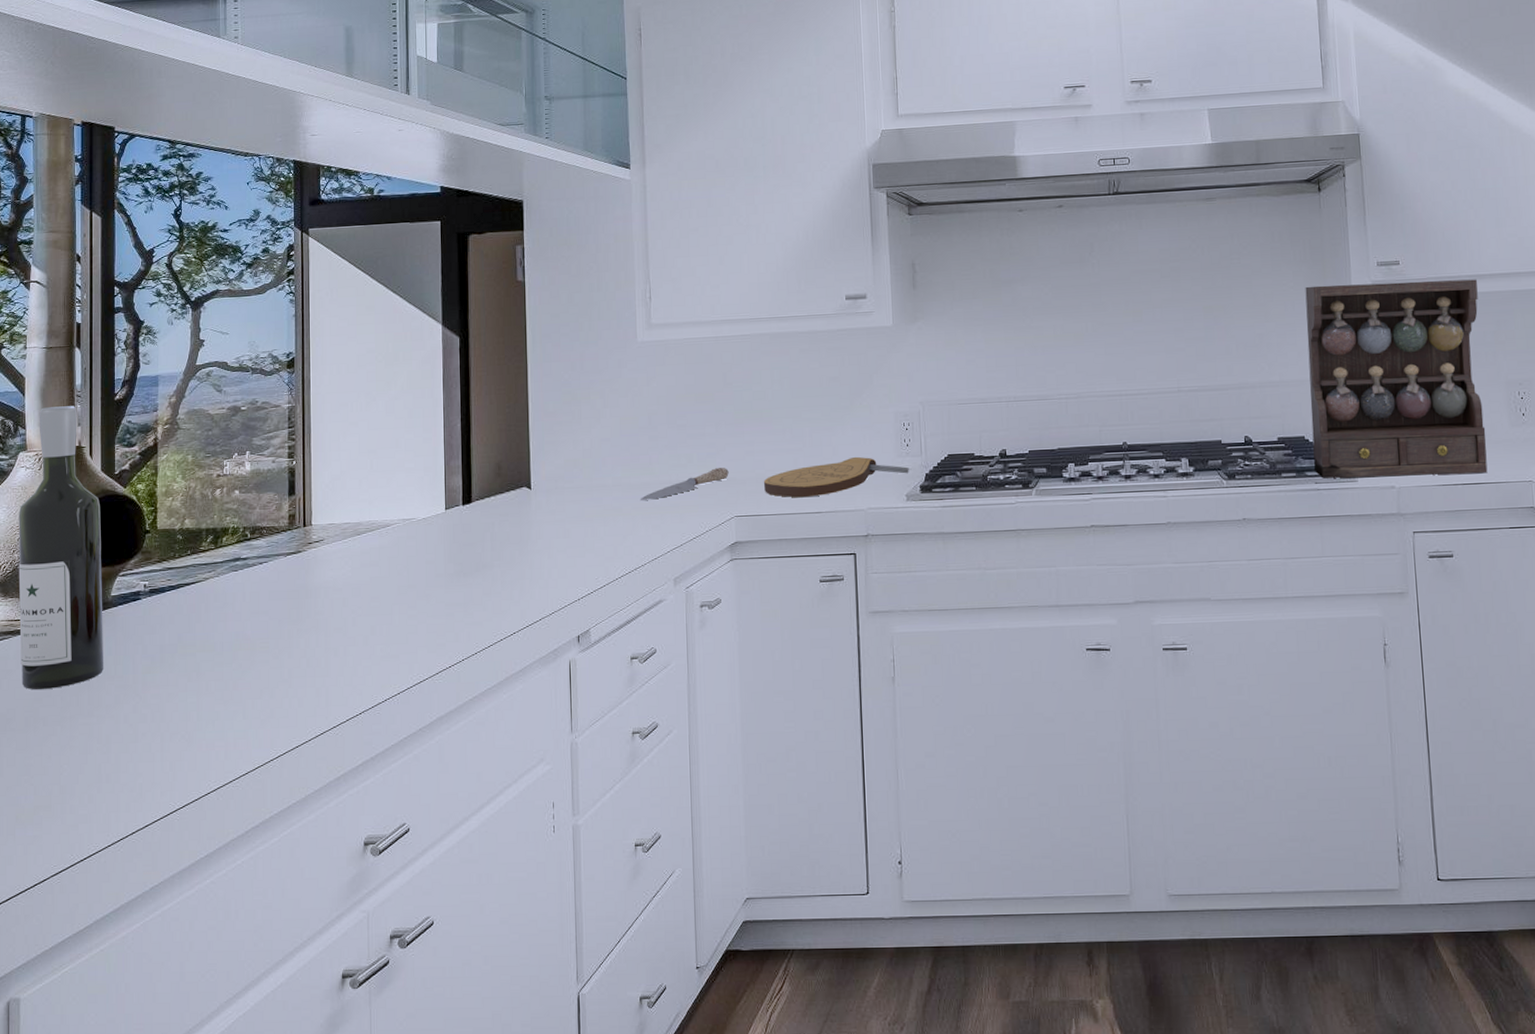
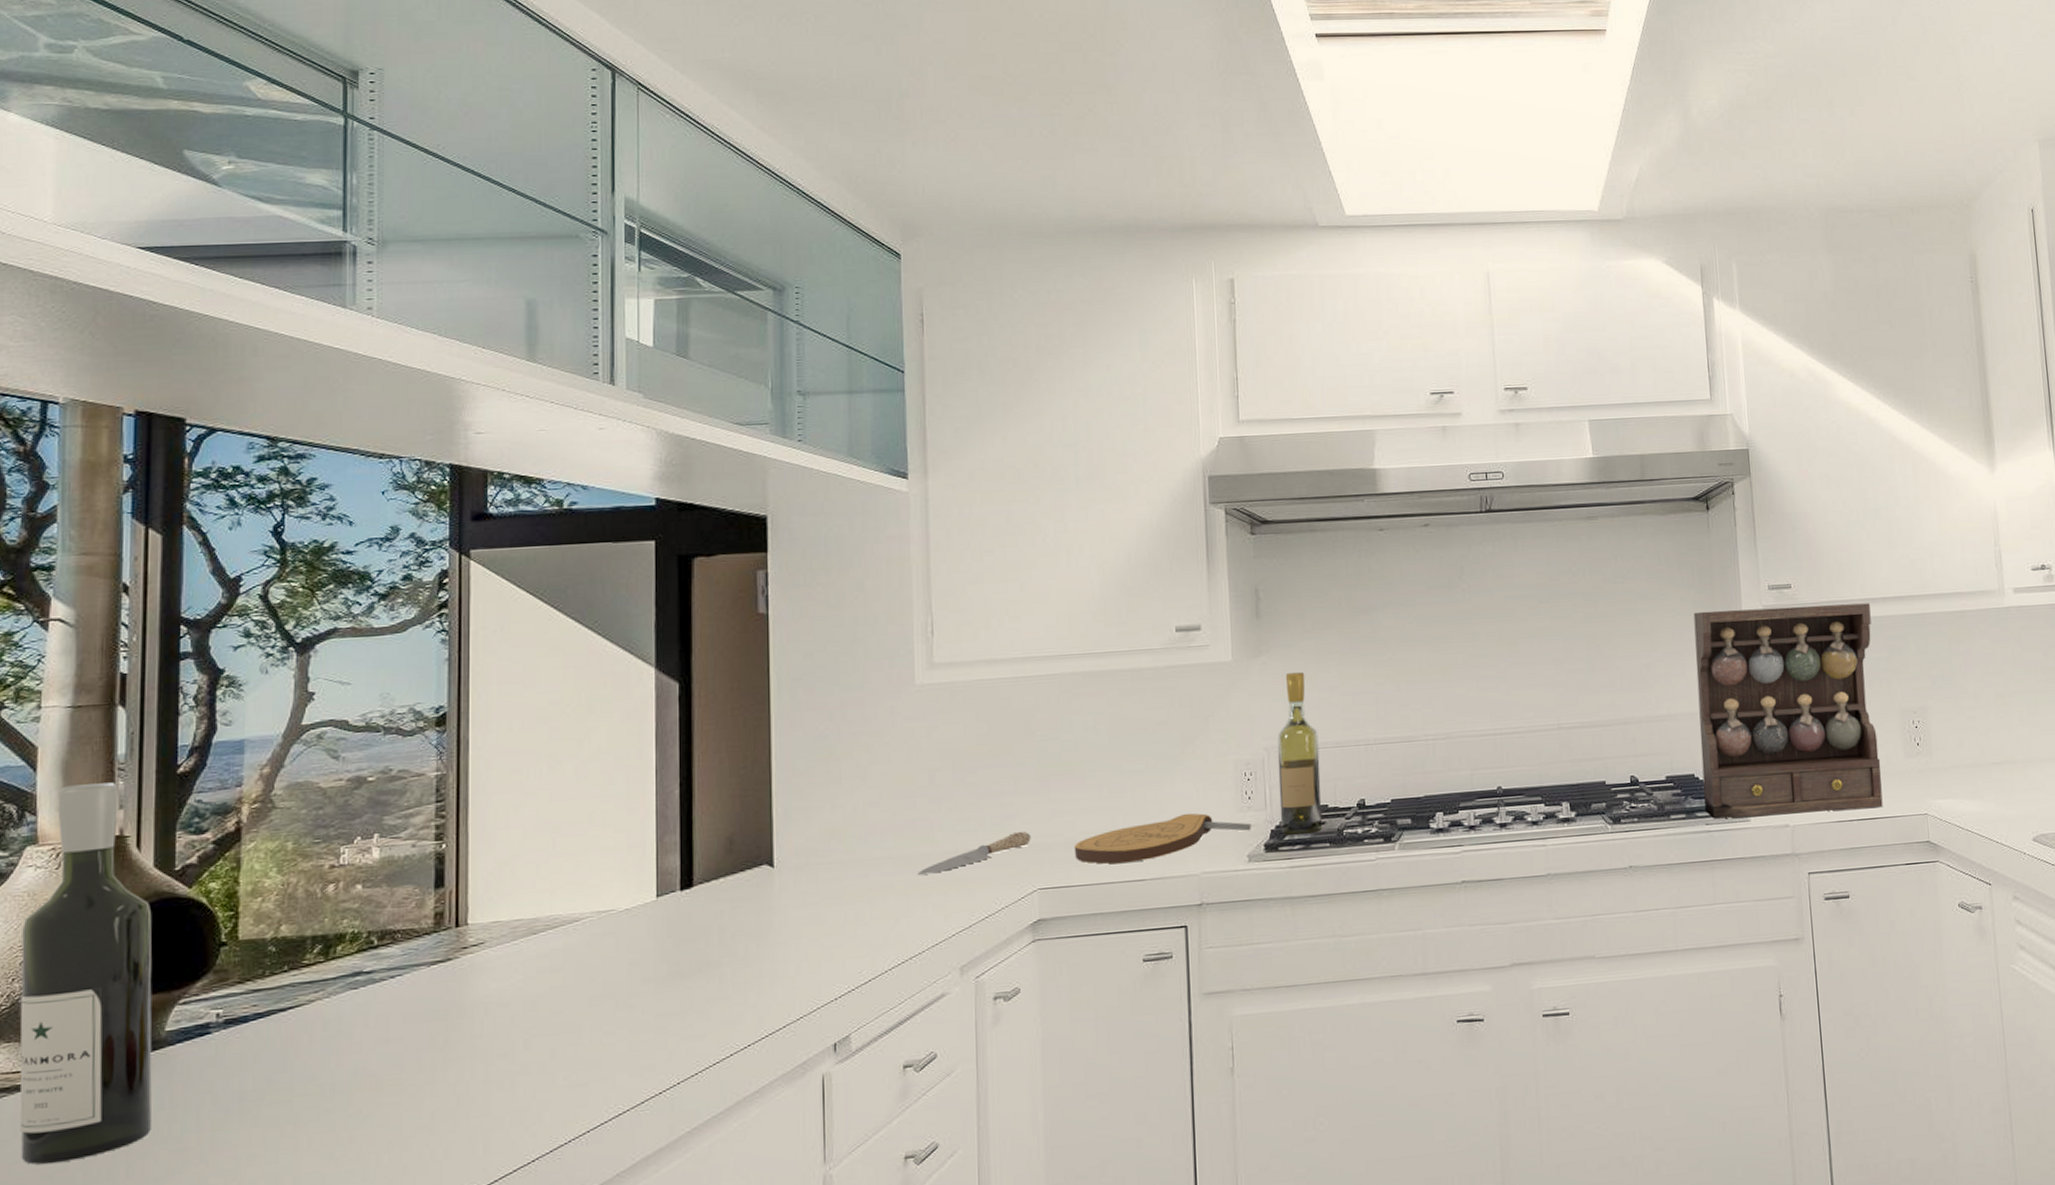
bottle: none [930,336,970,480] -> present [1276,672,1323,836]

